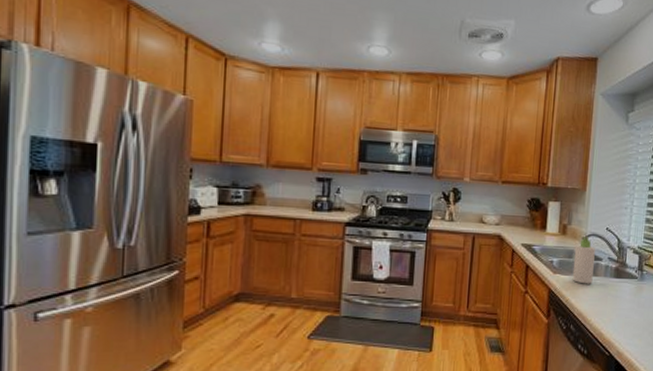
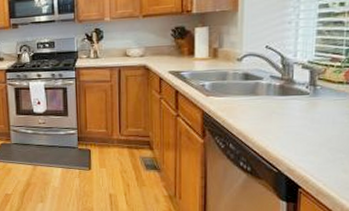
bottle: present [572,234,595,284] -> none [228,55,253,104]

